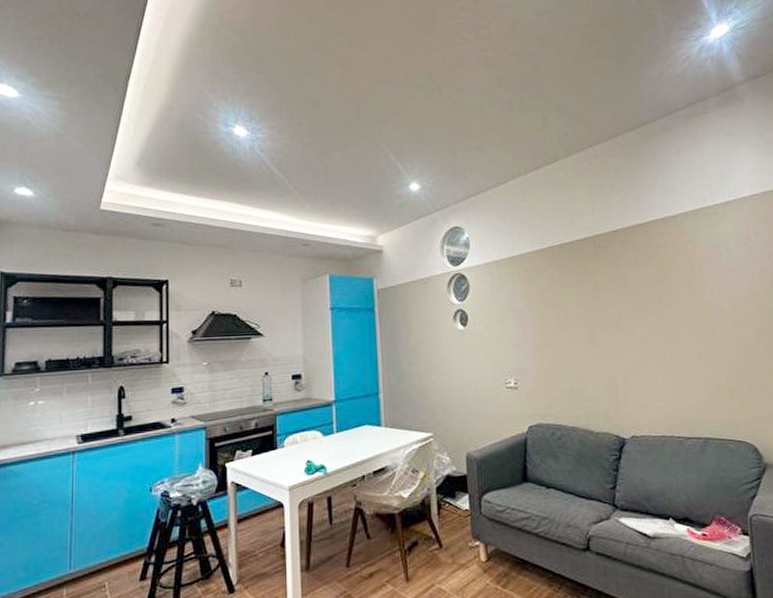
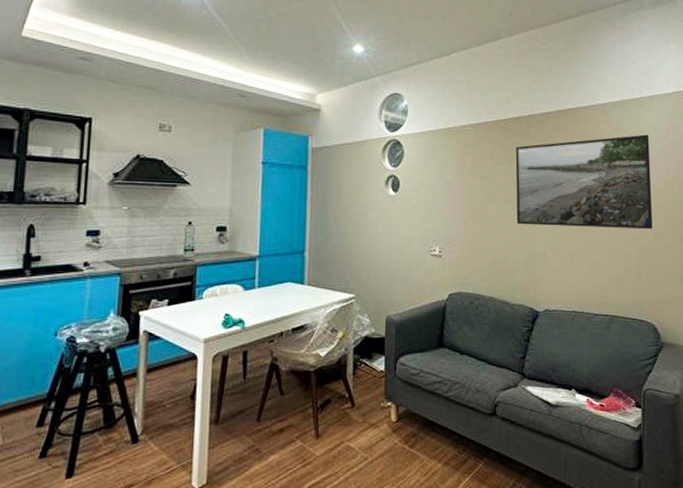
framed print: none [584,243,741,349] -> present [515,134,652,229]

